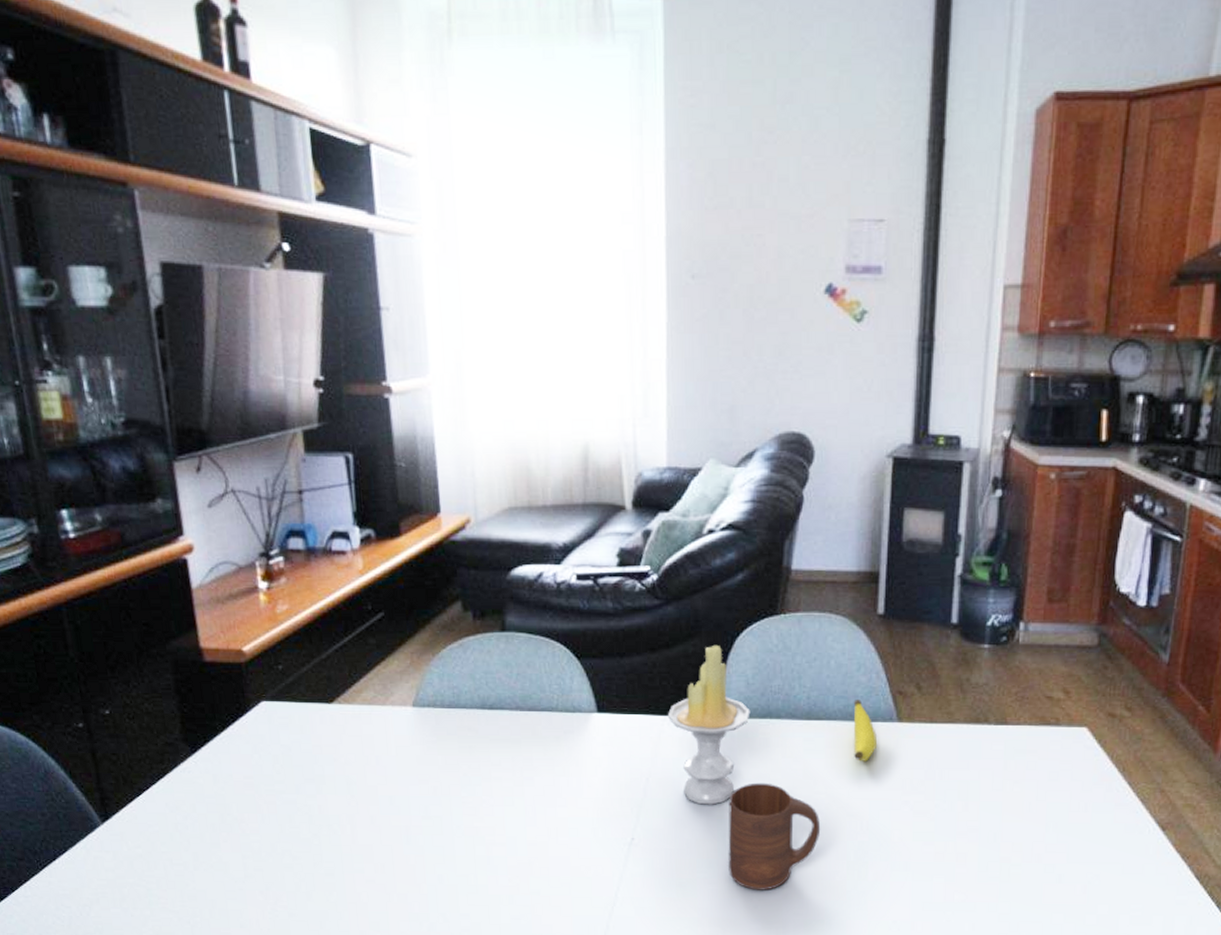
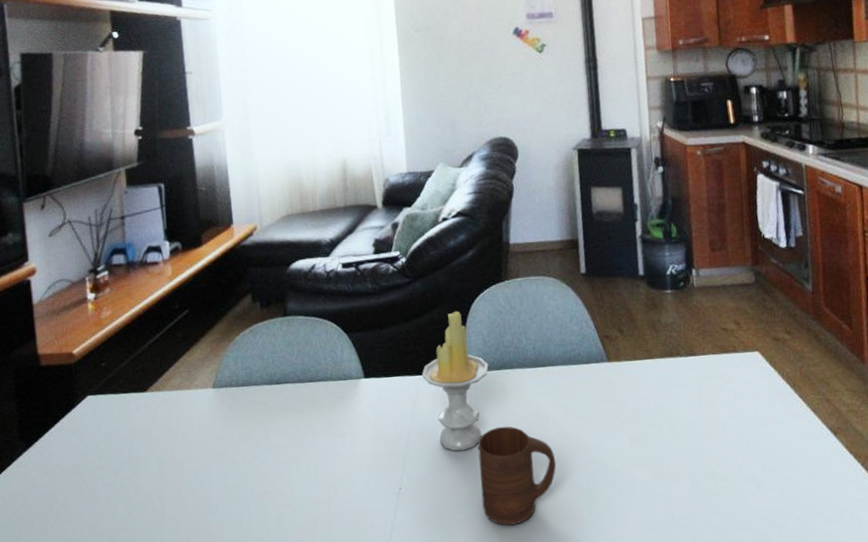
banana: present [853,700,877,762] -> none [570,346,593,399]

